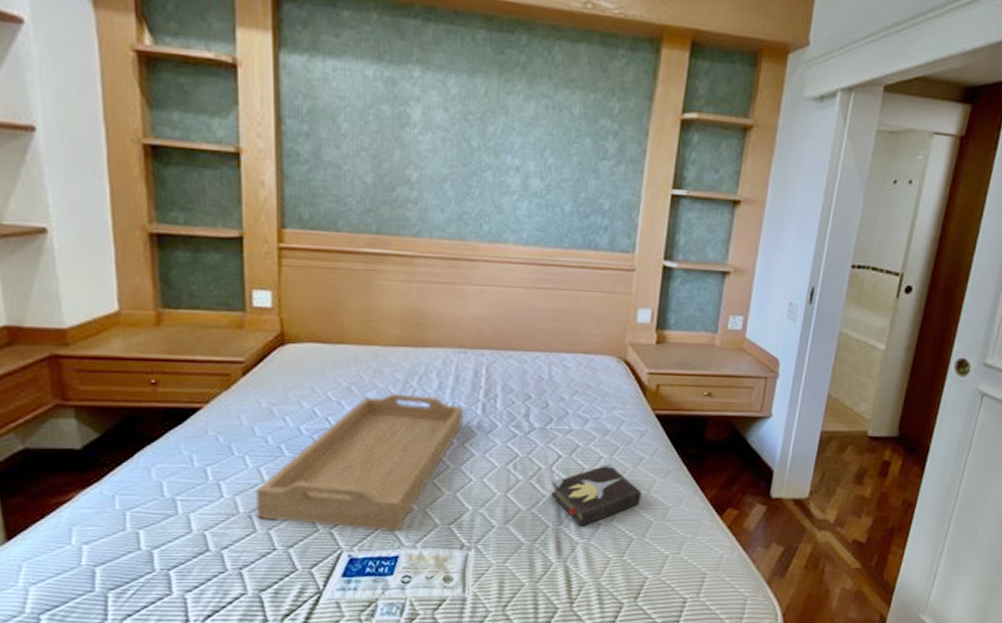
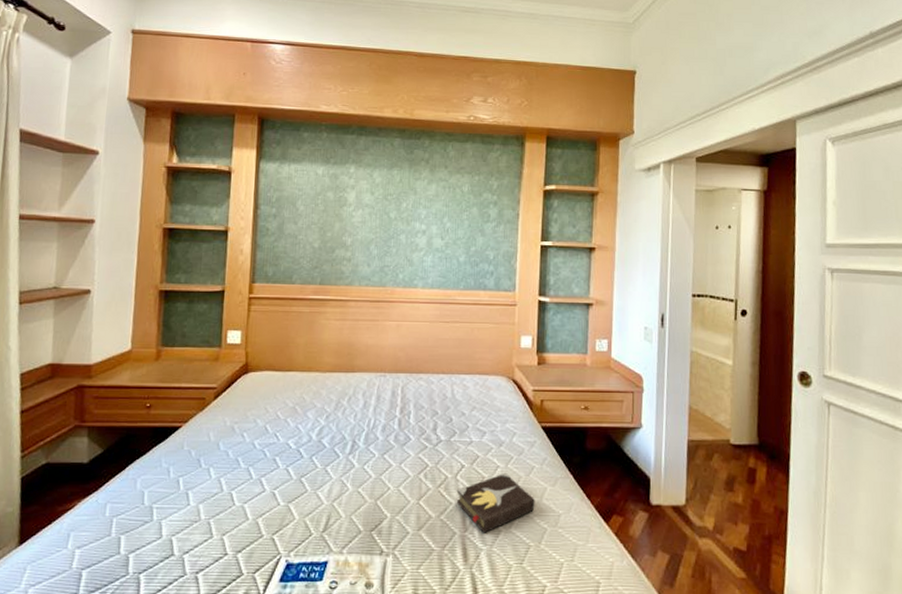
serving tray: present [255,393,463,532] -> none [214,412,383,538]

